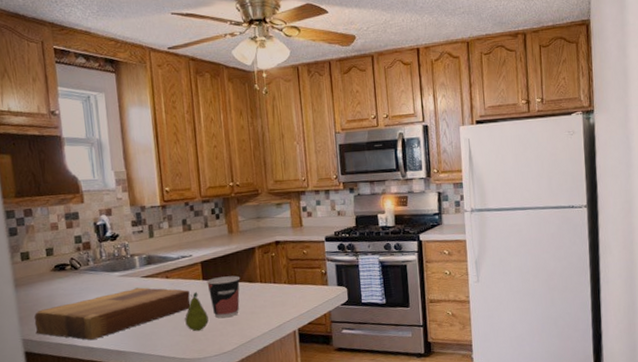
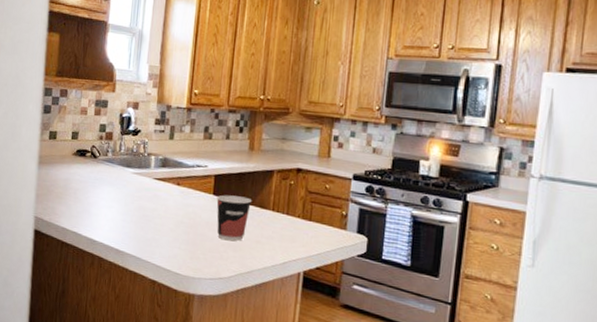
cutting board: present [33,287,191,341] -> none [47,188,198,233]
fruit: present [185,291,209,332] -> none [187,205,211,249]

